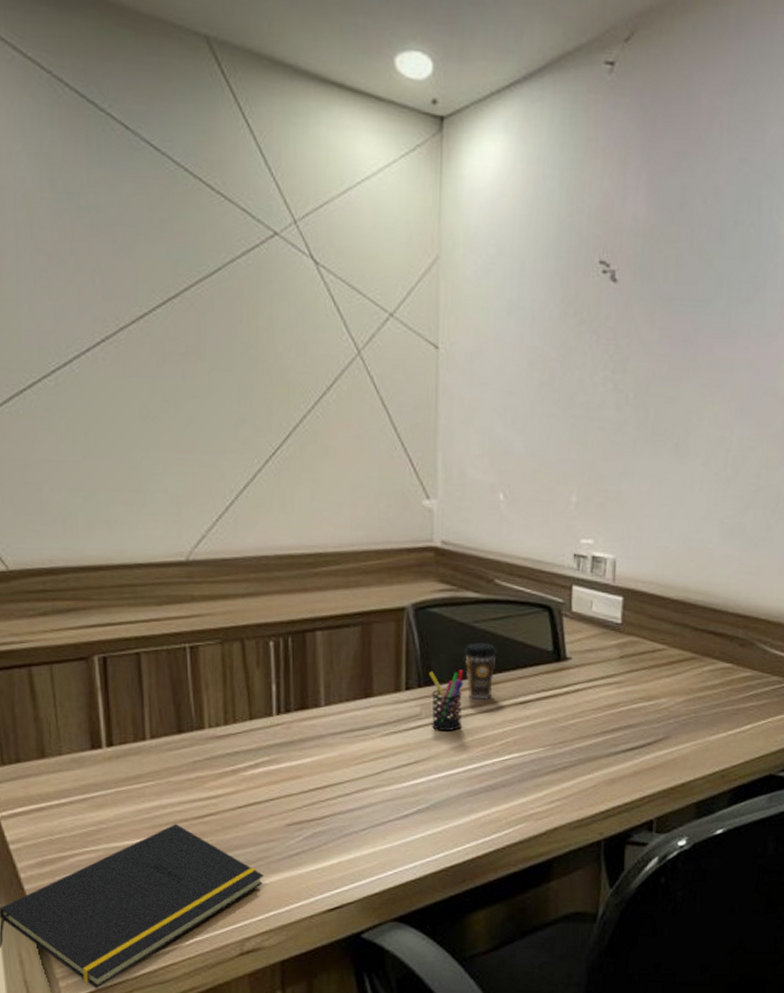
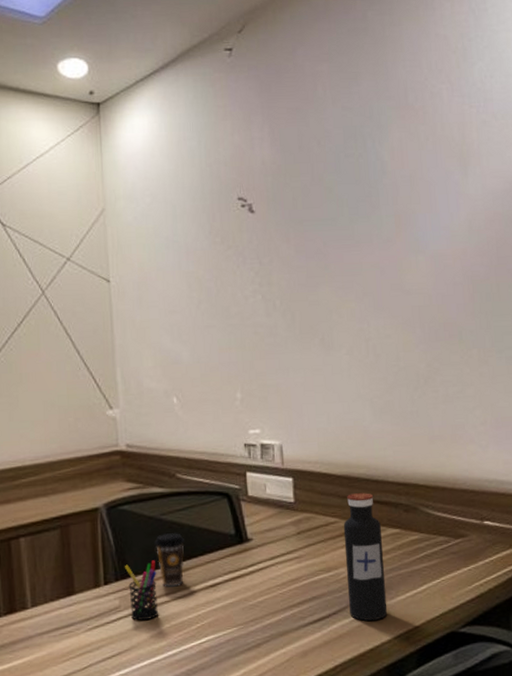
water bottle: none [666,621,713,755] -> present [343,493,388,621]

